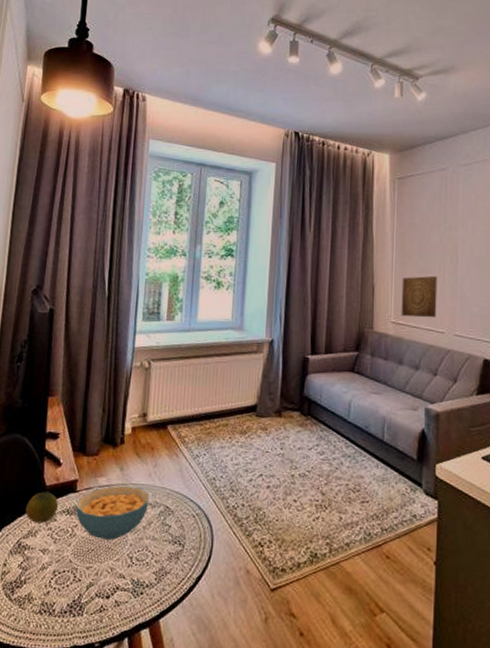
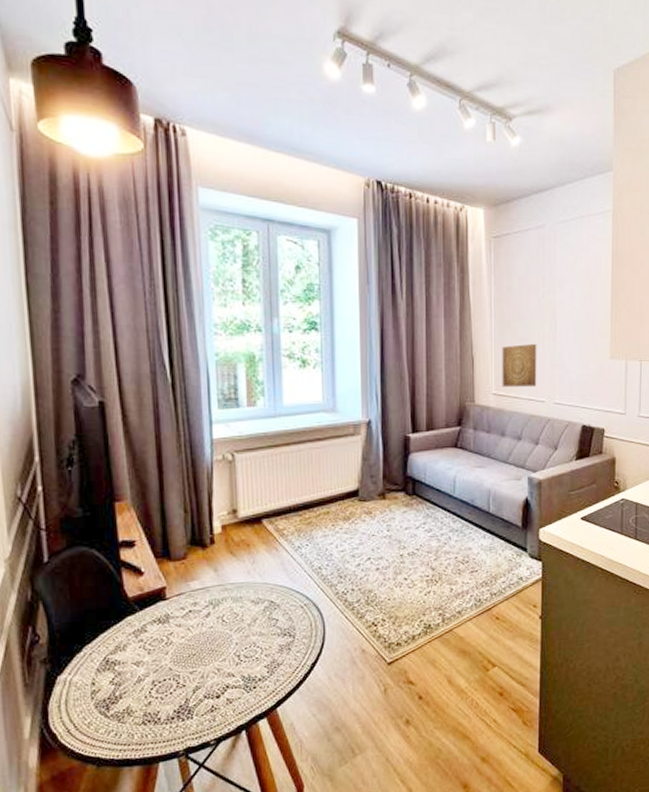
fruit: present [25,492,59,523] -> none [107,604,148,637]
cereal bowl: present [75,485,150,541] -> none [168,586,252,643]

